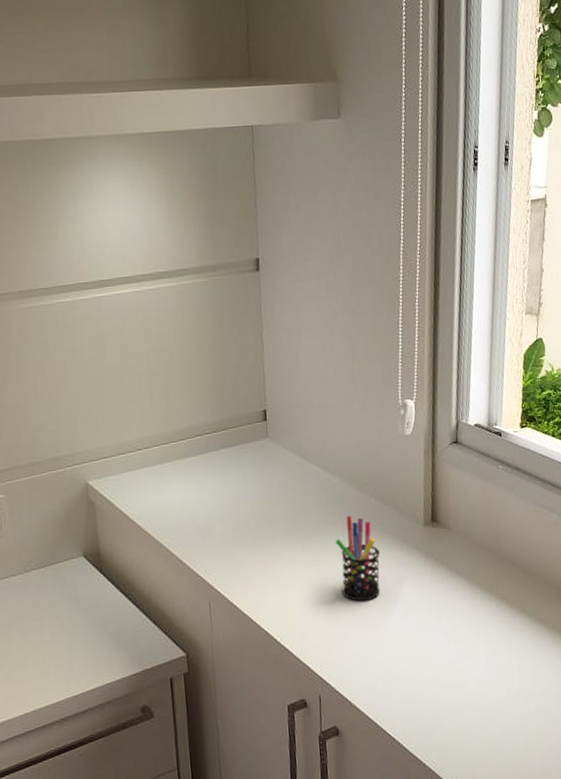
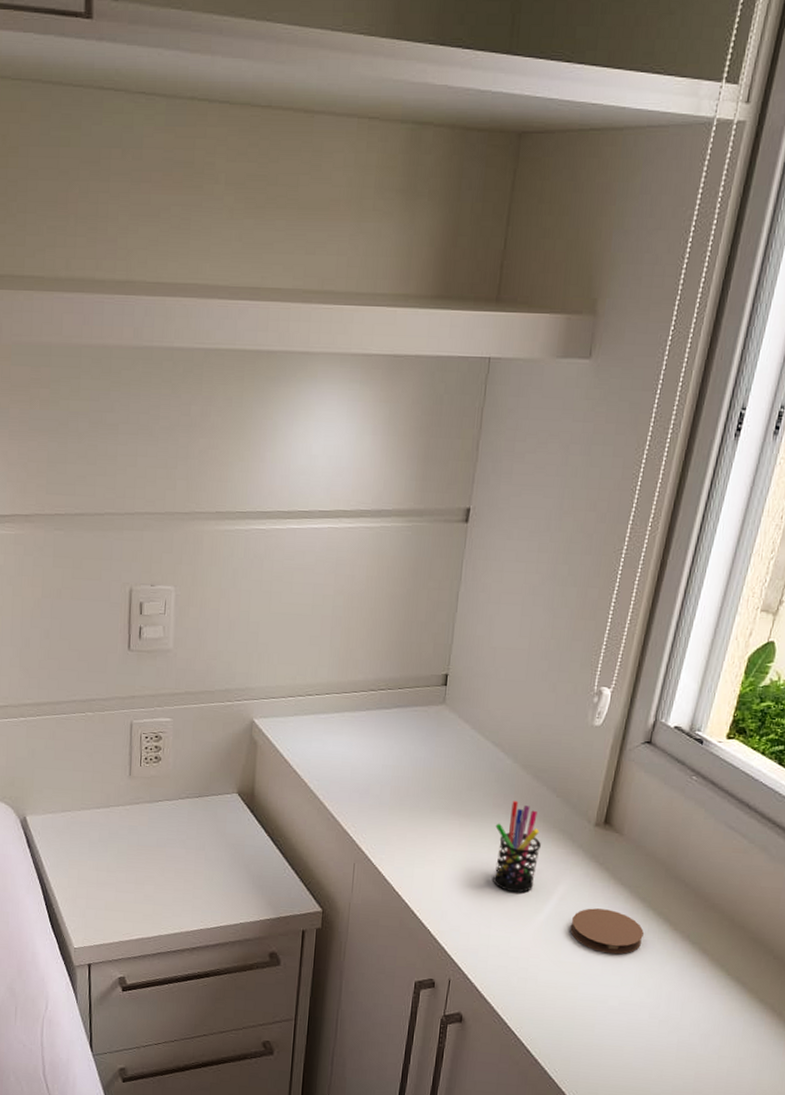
coaster: none [420,599,486,641] -> present [570,908,644,955]

